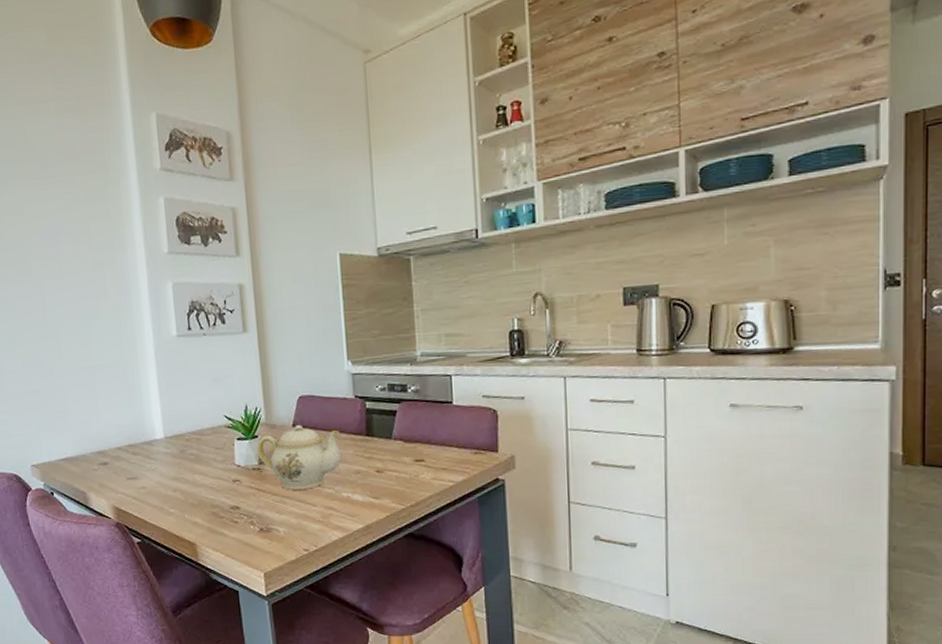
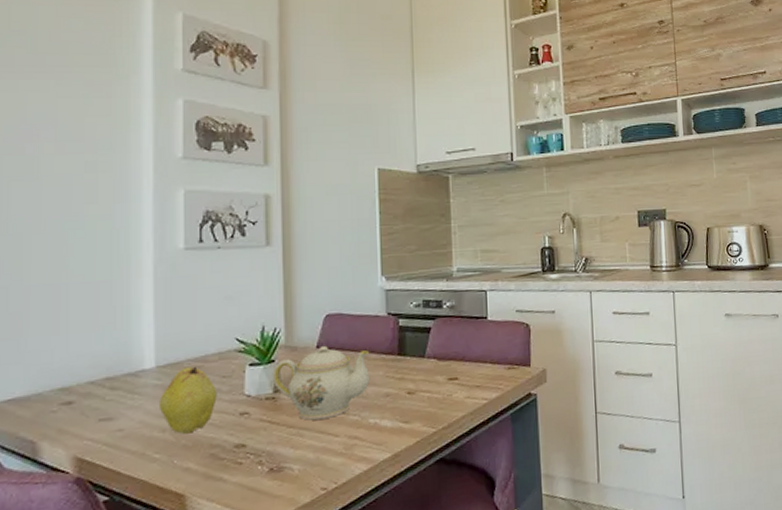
fruit: none [169,438,214,494] -> present [158,366,217,434]

